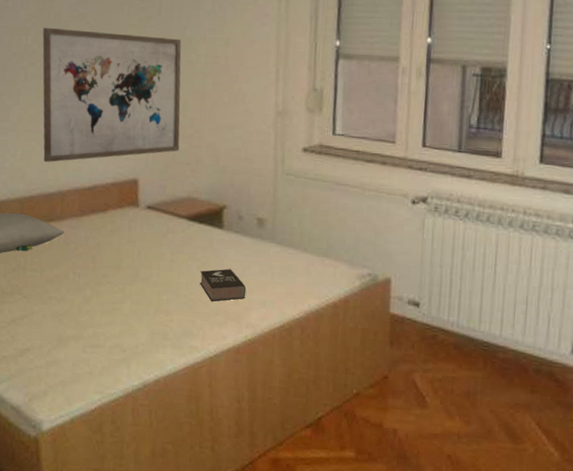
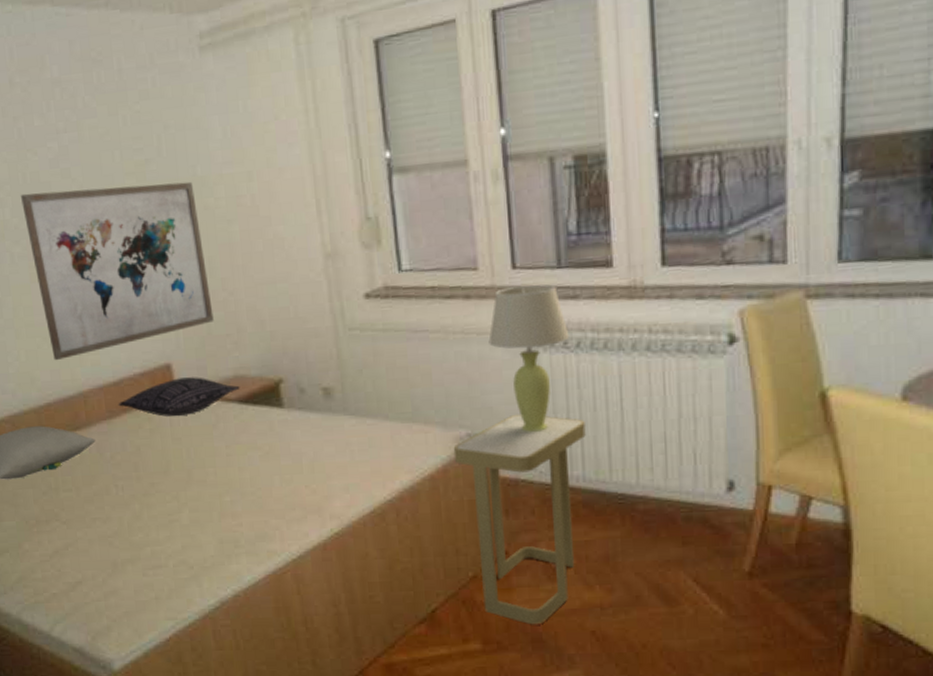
pillow: none [89,192,191,224] -> present [118,377,240,417]
book: present [199,268,246,302] -> none [264,454,324,495]
side table: none [355,263,465,443] -> present [453,413,586,625]
table lamp: none [396,161,461,281] -> present [488,284,570,432]

